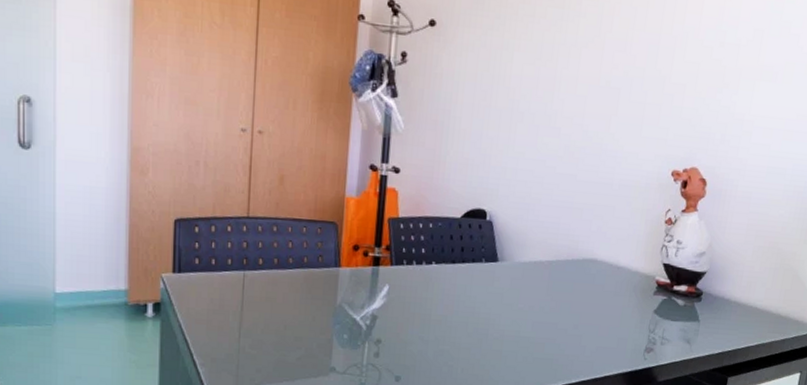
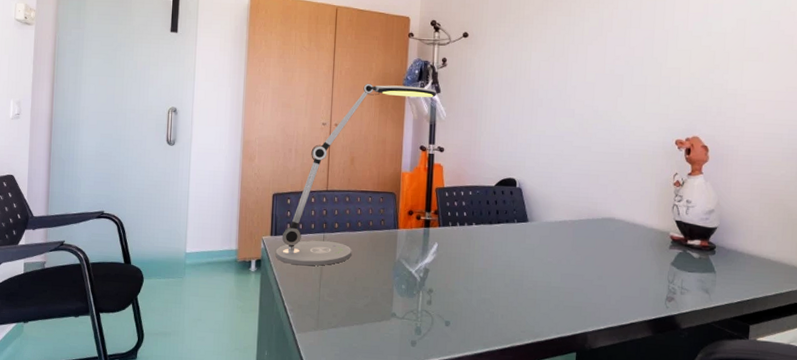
desk lamp: none [179,78,393,312] -> present [275,83,437,266]

